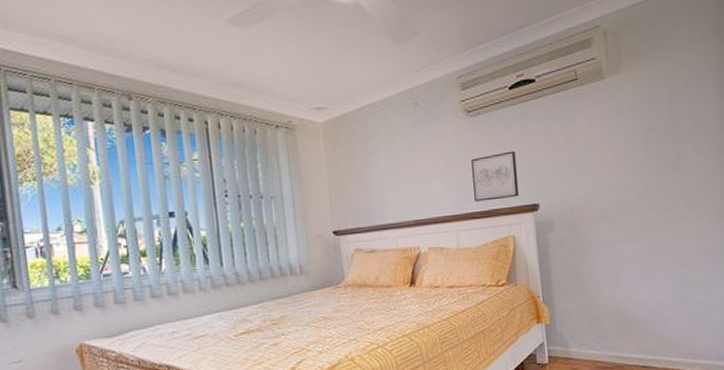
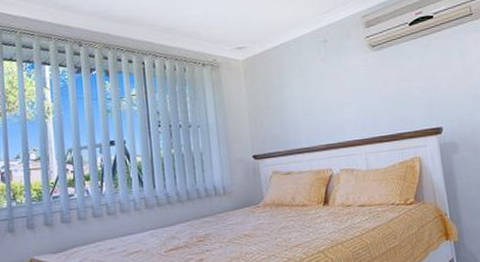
wall art: present [471,151,520,202] -> none [377,80,423,127]

